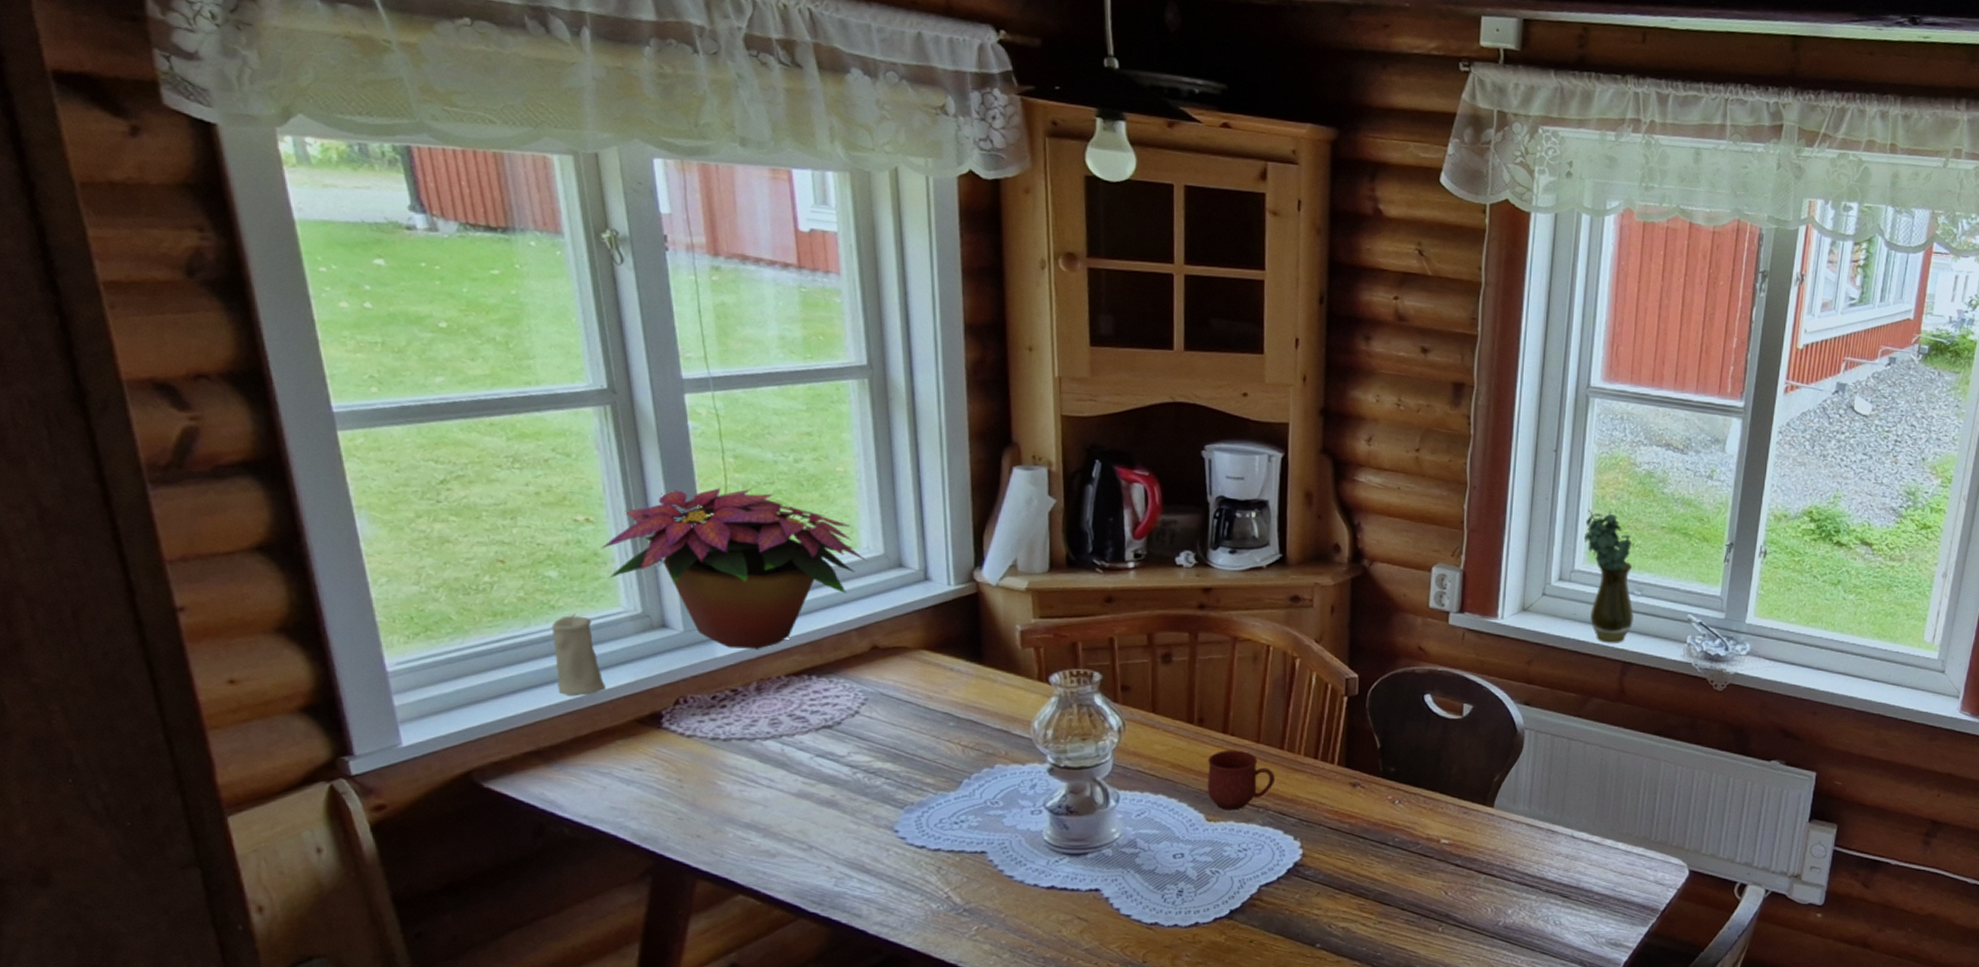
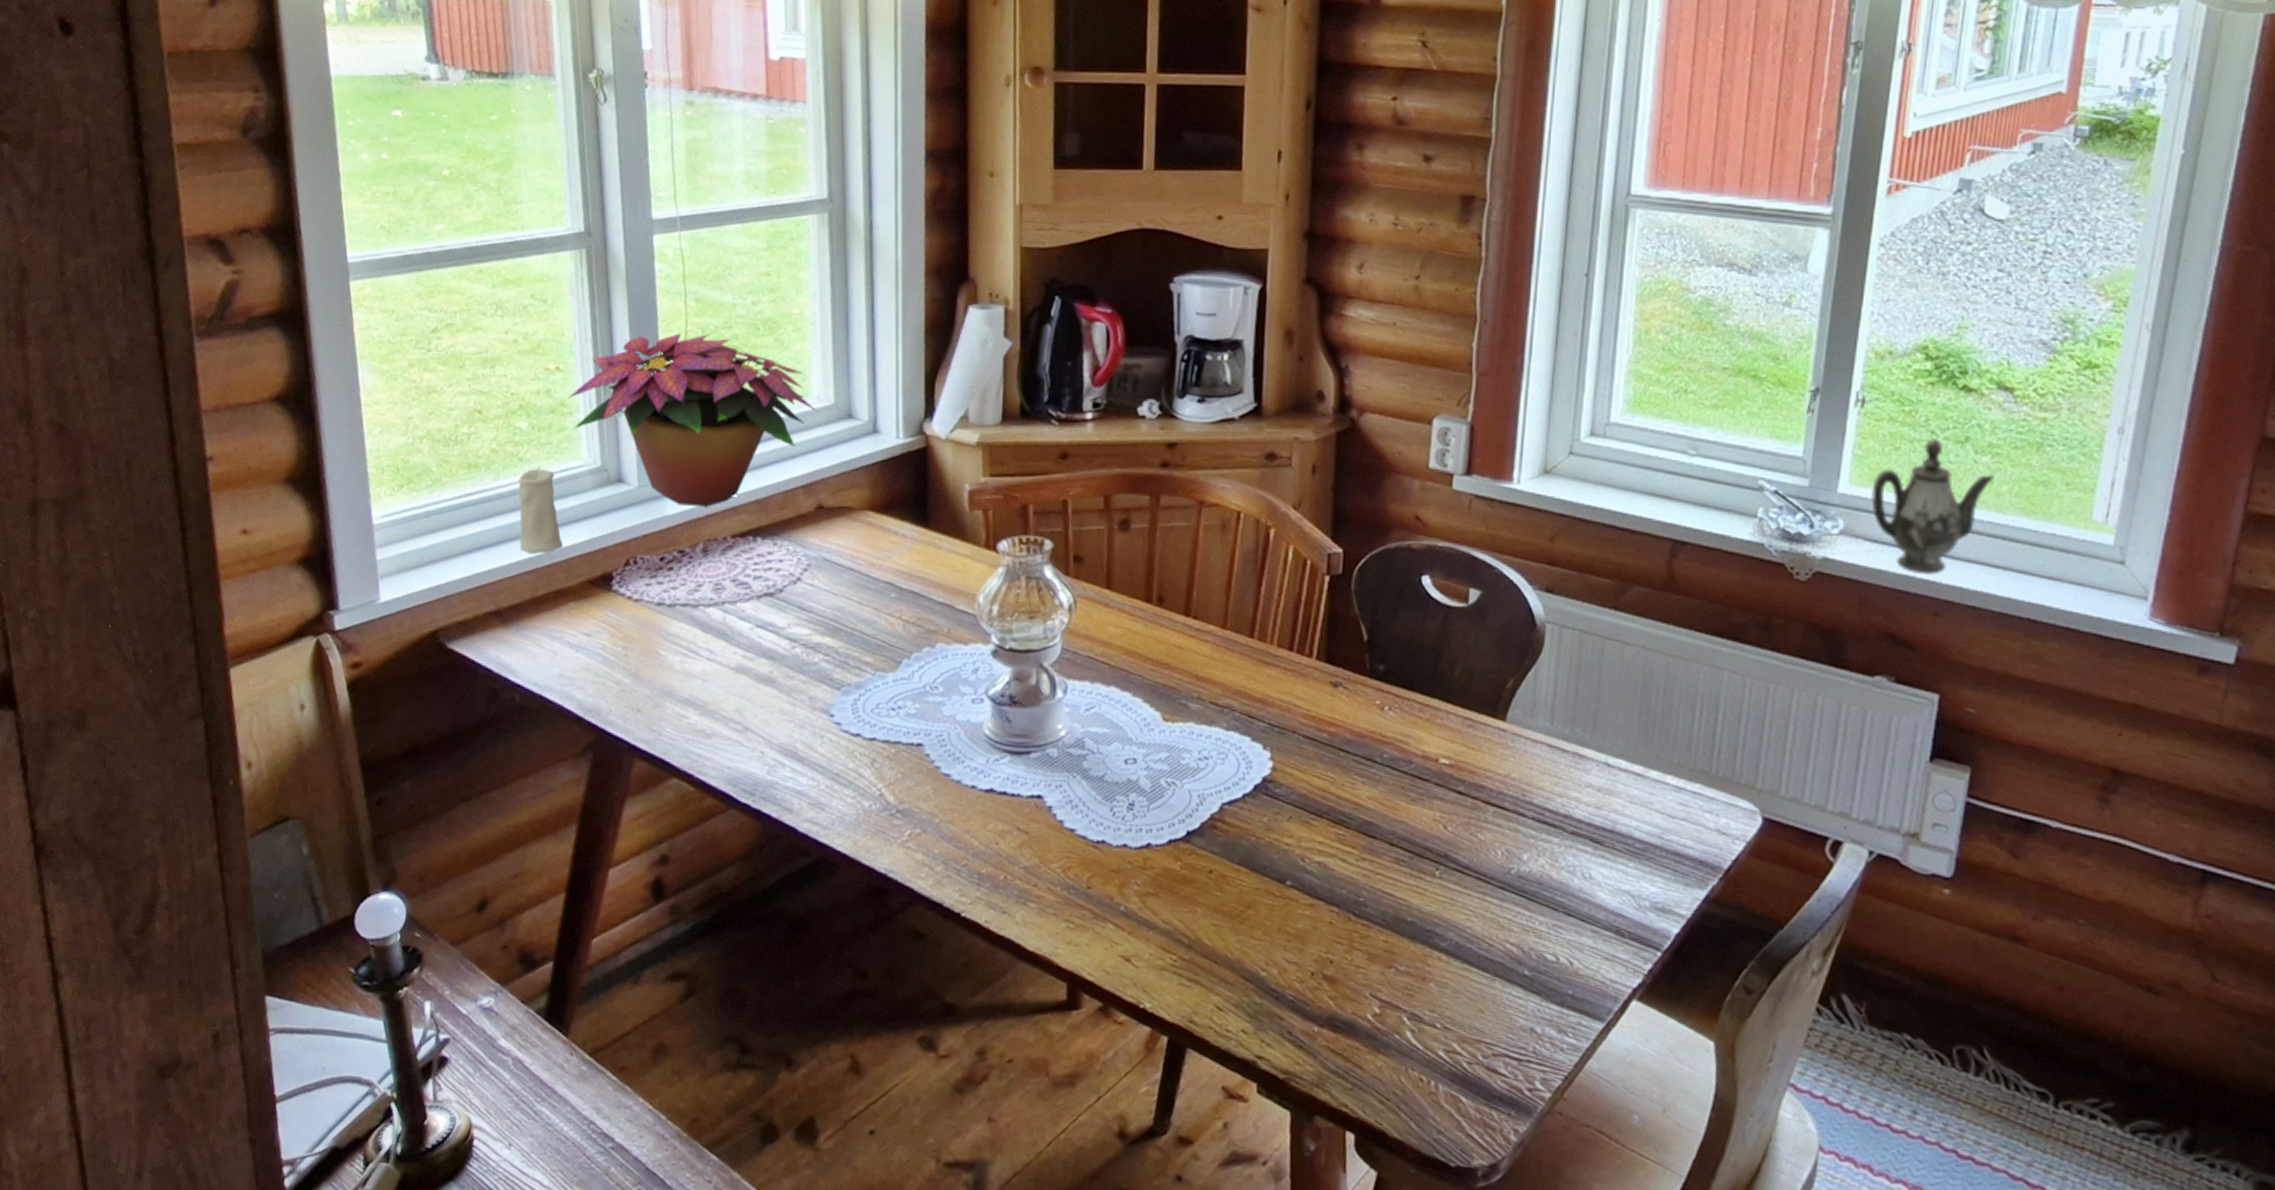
mug: present [1207,749,1275,811] -> none [1165,635,1242,710]
vase: present [1583,508,1634,644] -> none [1622,345,1687,518]
teapot: none [1770,582,1858,685] -> present [1871,439,1995,576]

